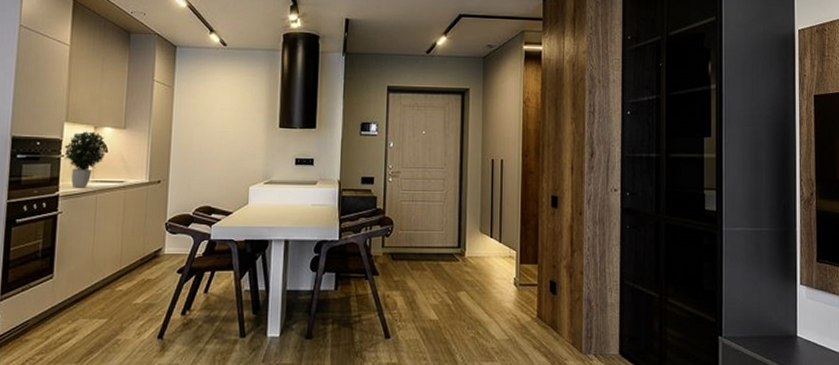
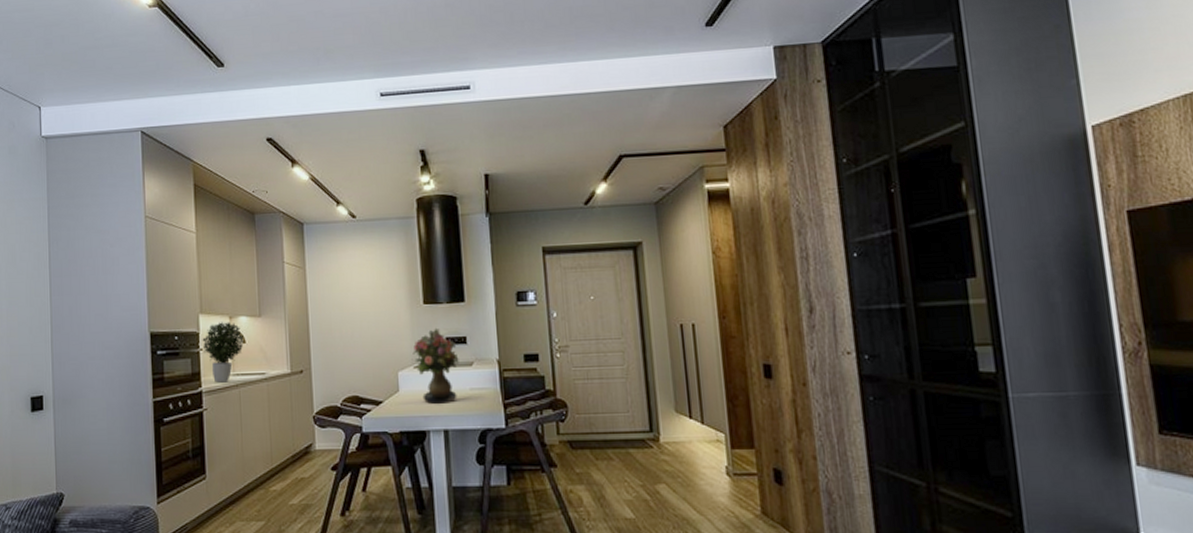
bouquet: none [264,149,305,218] -> present [413,327,459,405]

